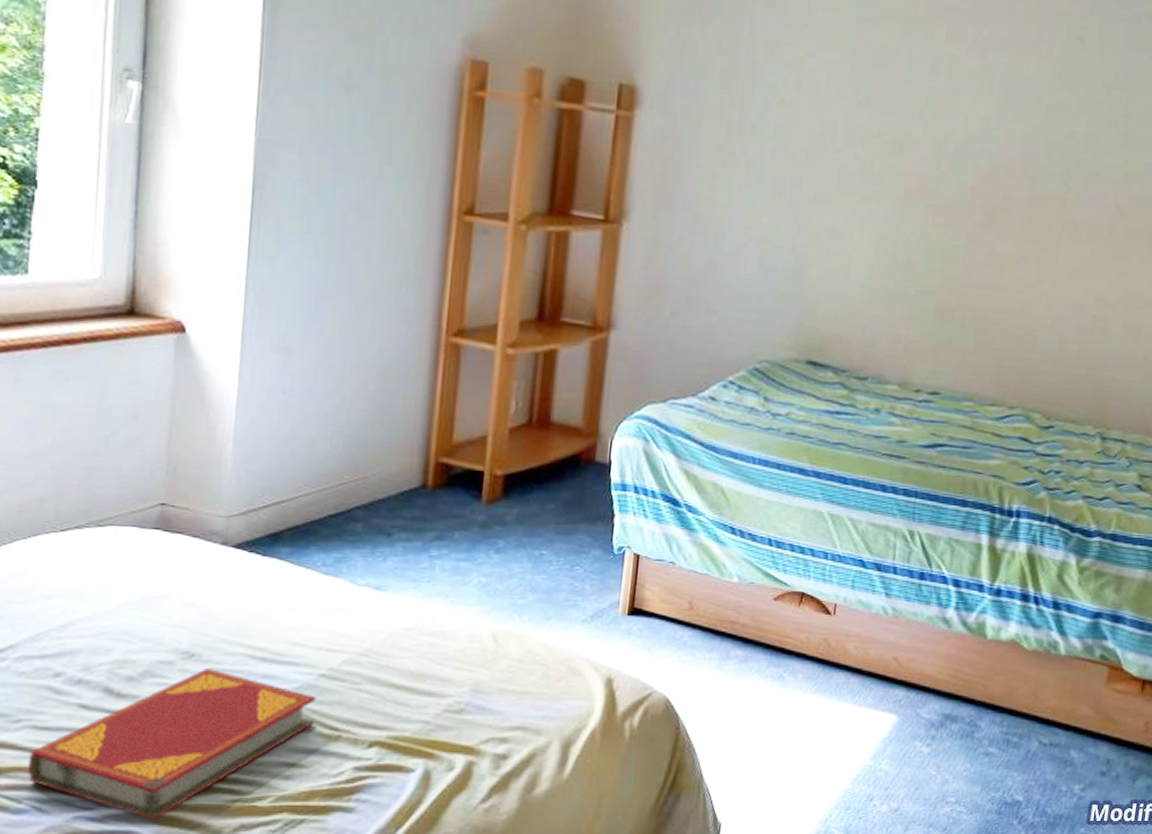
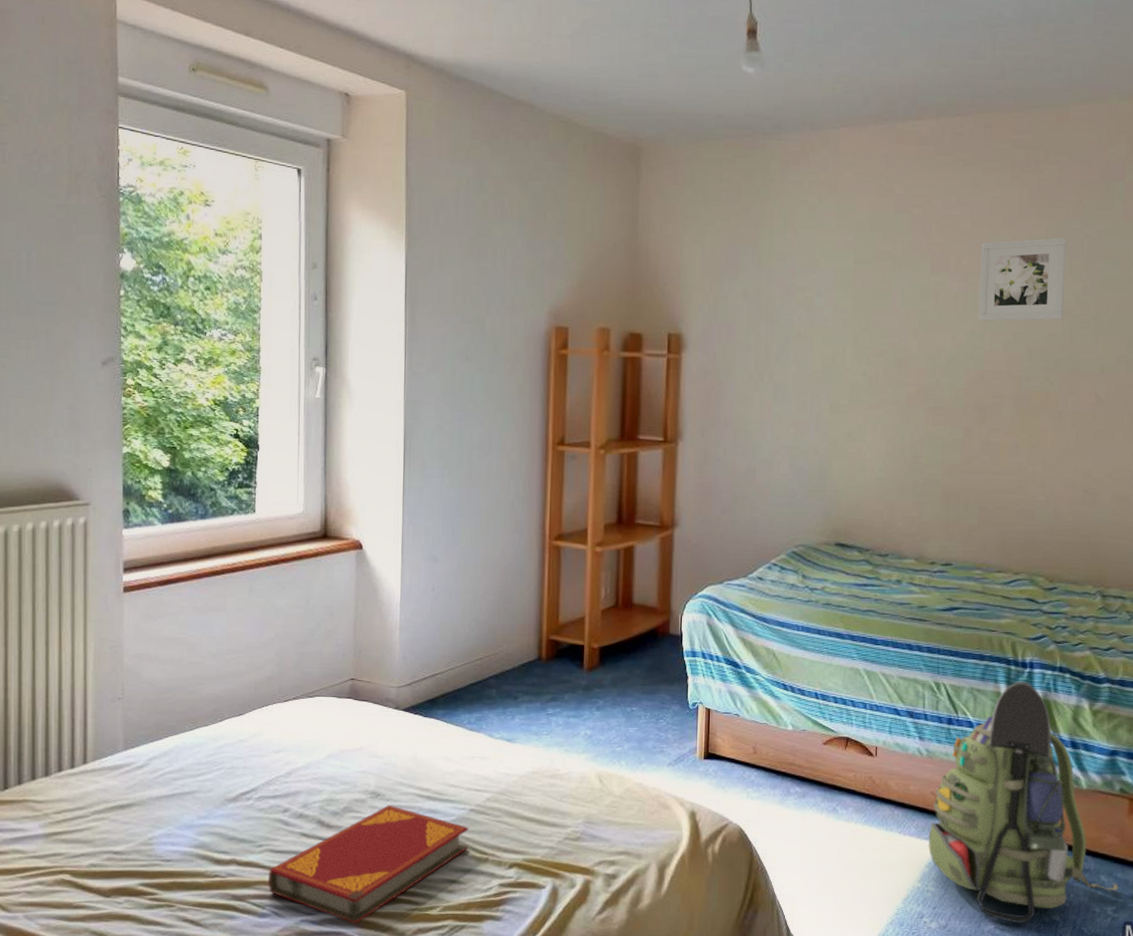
backpack: none [885,531,1089,805] -> present [927,681,1119,924]
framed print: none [995,12,1102,114] -> present [978,237,1066,322]

